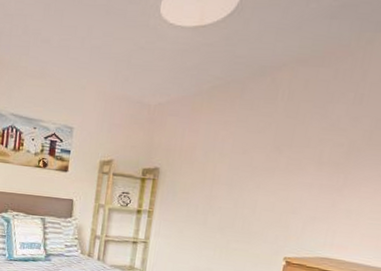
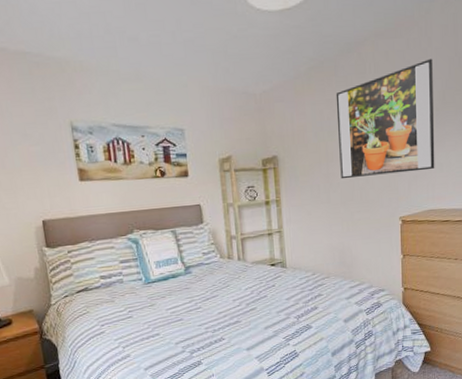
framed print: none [223,93,364,214] -> present [336,58,435,179]

